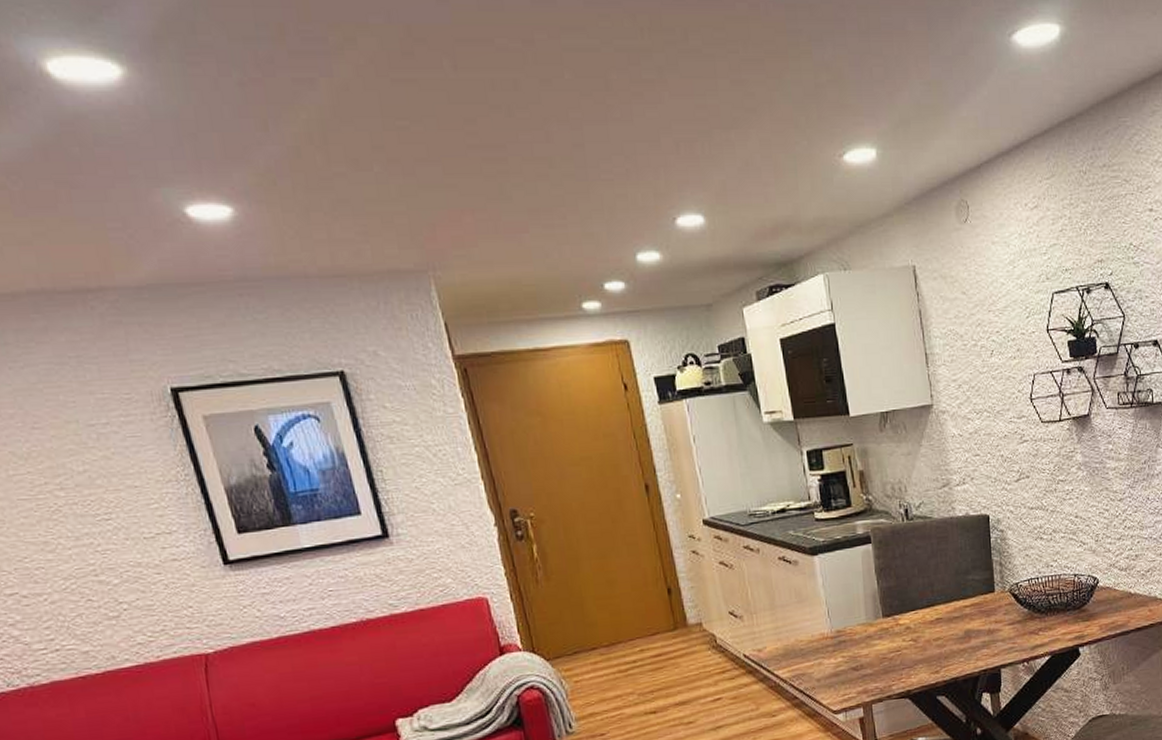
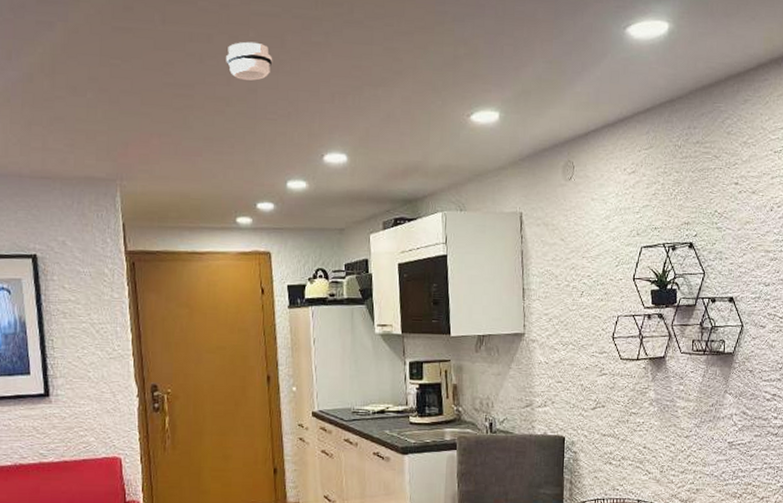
smoke detector: none [540,85,599,134] -> present [226,41,273,81]

